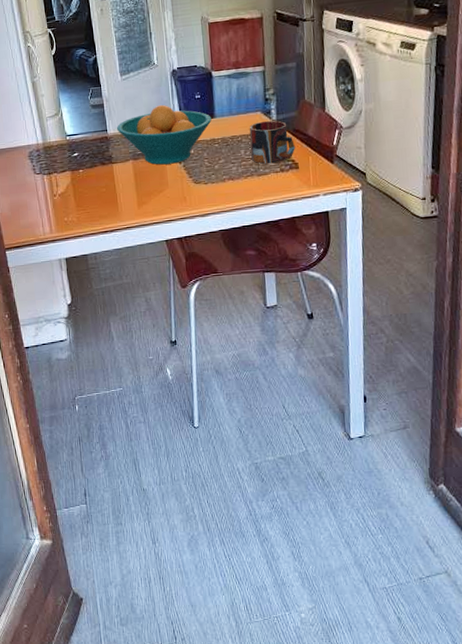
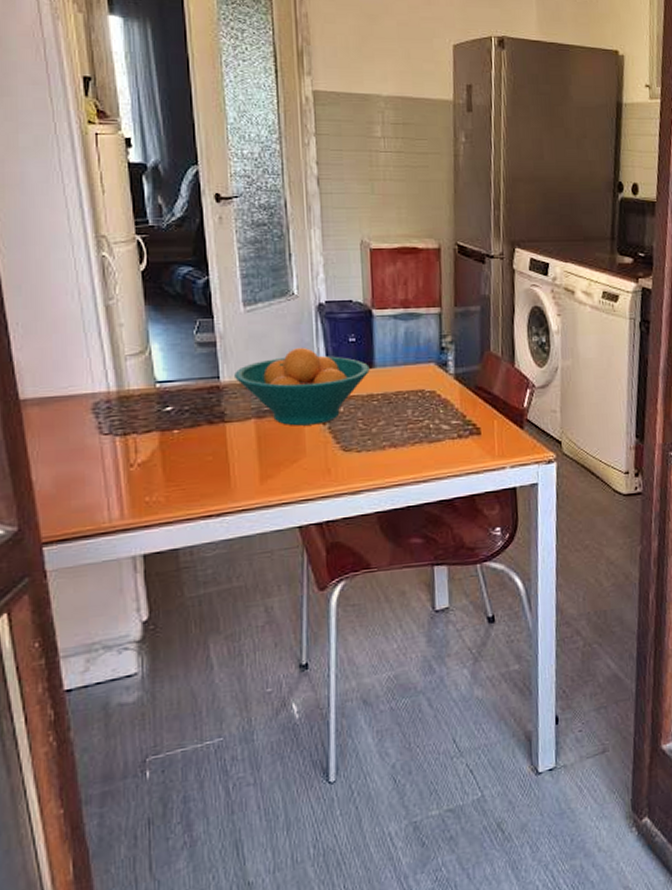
mug: present [249,120,295,164] -> none [419,374,477,428]

